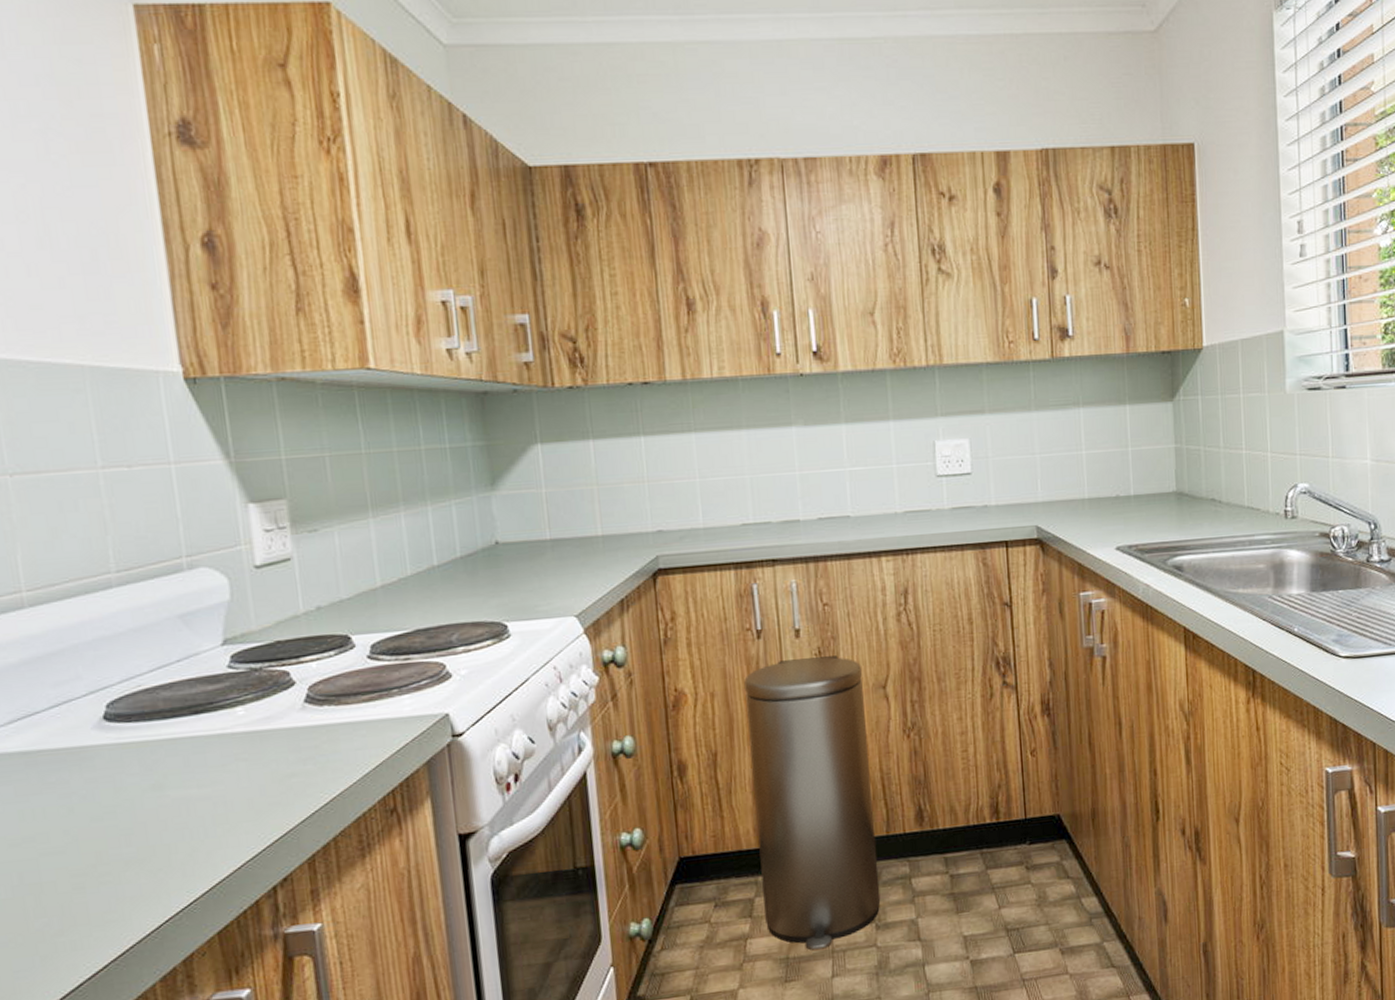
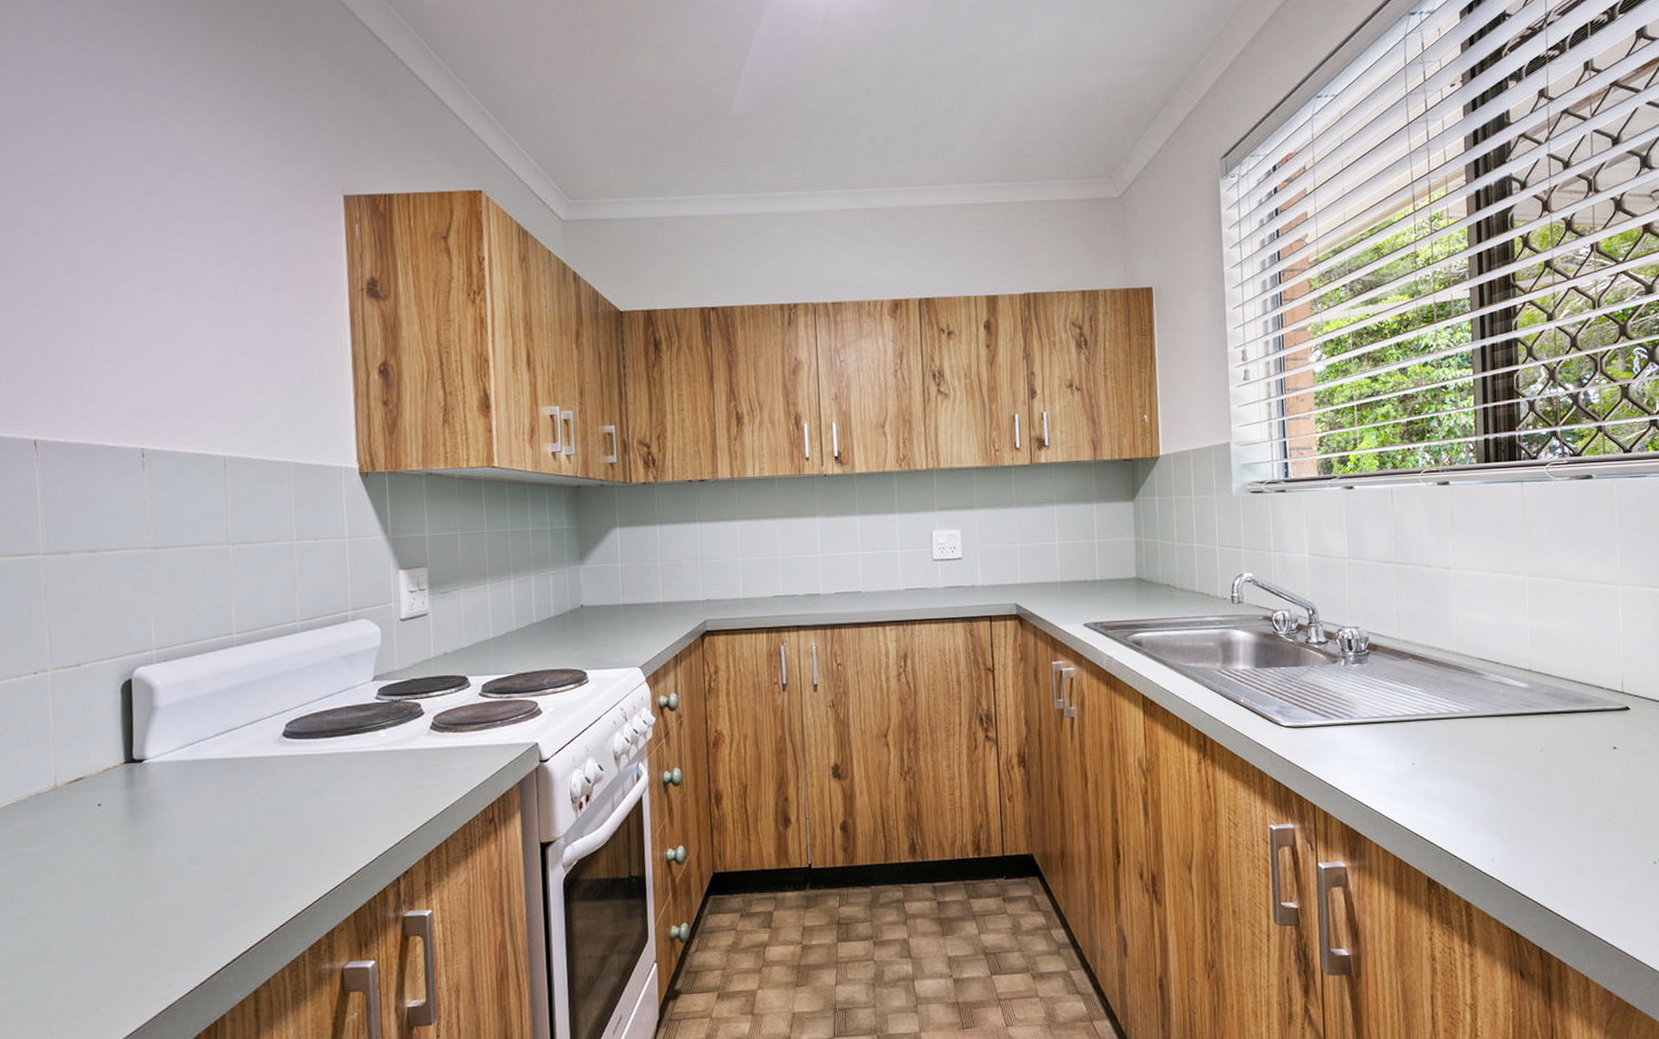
pedal bin: present [743,655,881,951] -> none [770,708,878,960]

